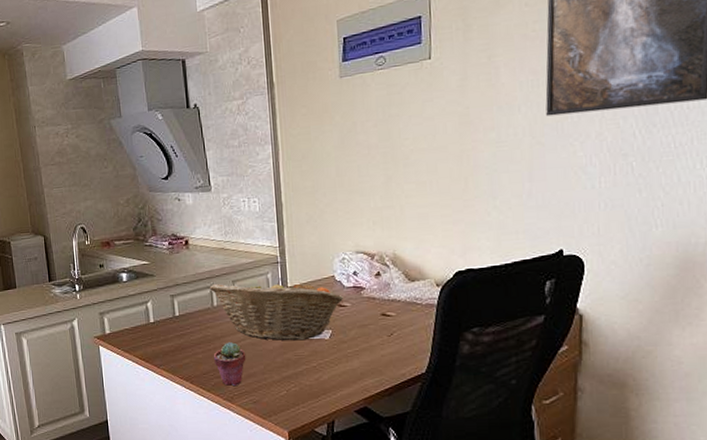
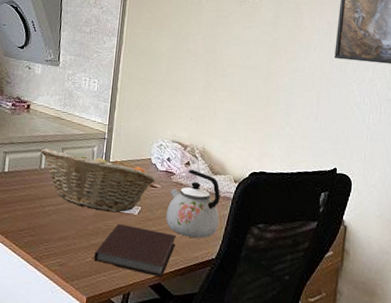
potted succulent: present [213,342,246,386] -> none [31,204,62,246]
notebook: none [288,351,378,401] -> present [94,224,176,278]
kettle: none [361,279,425,354] -> present [166,169,220,239]

